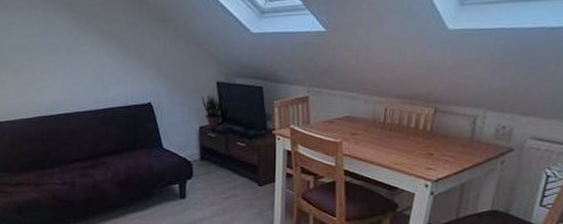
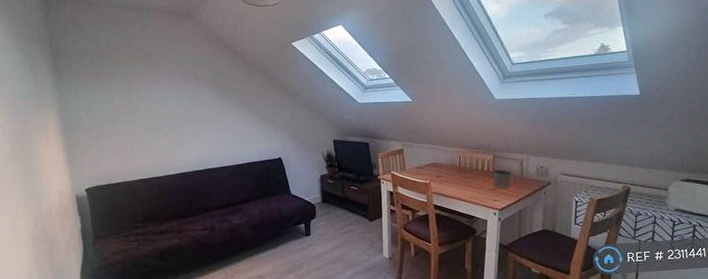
mug: none [428,128,464,156] -> present [492,169,516,190]

